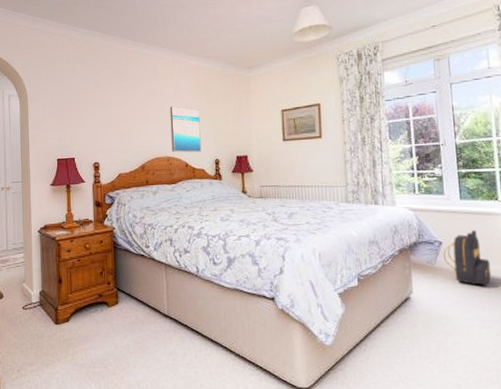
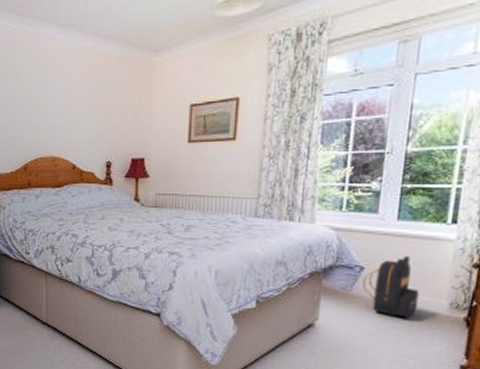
wall art: present [170,106,201,153] -> none [58,97,92,154]

